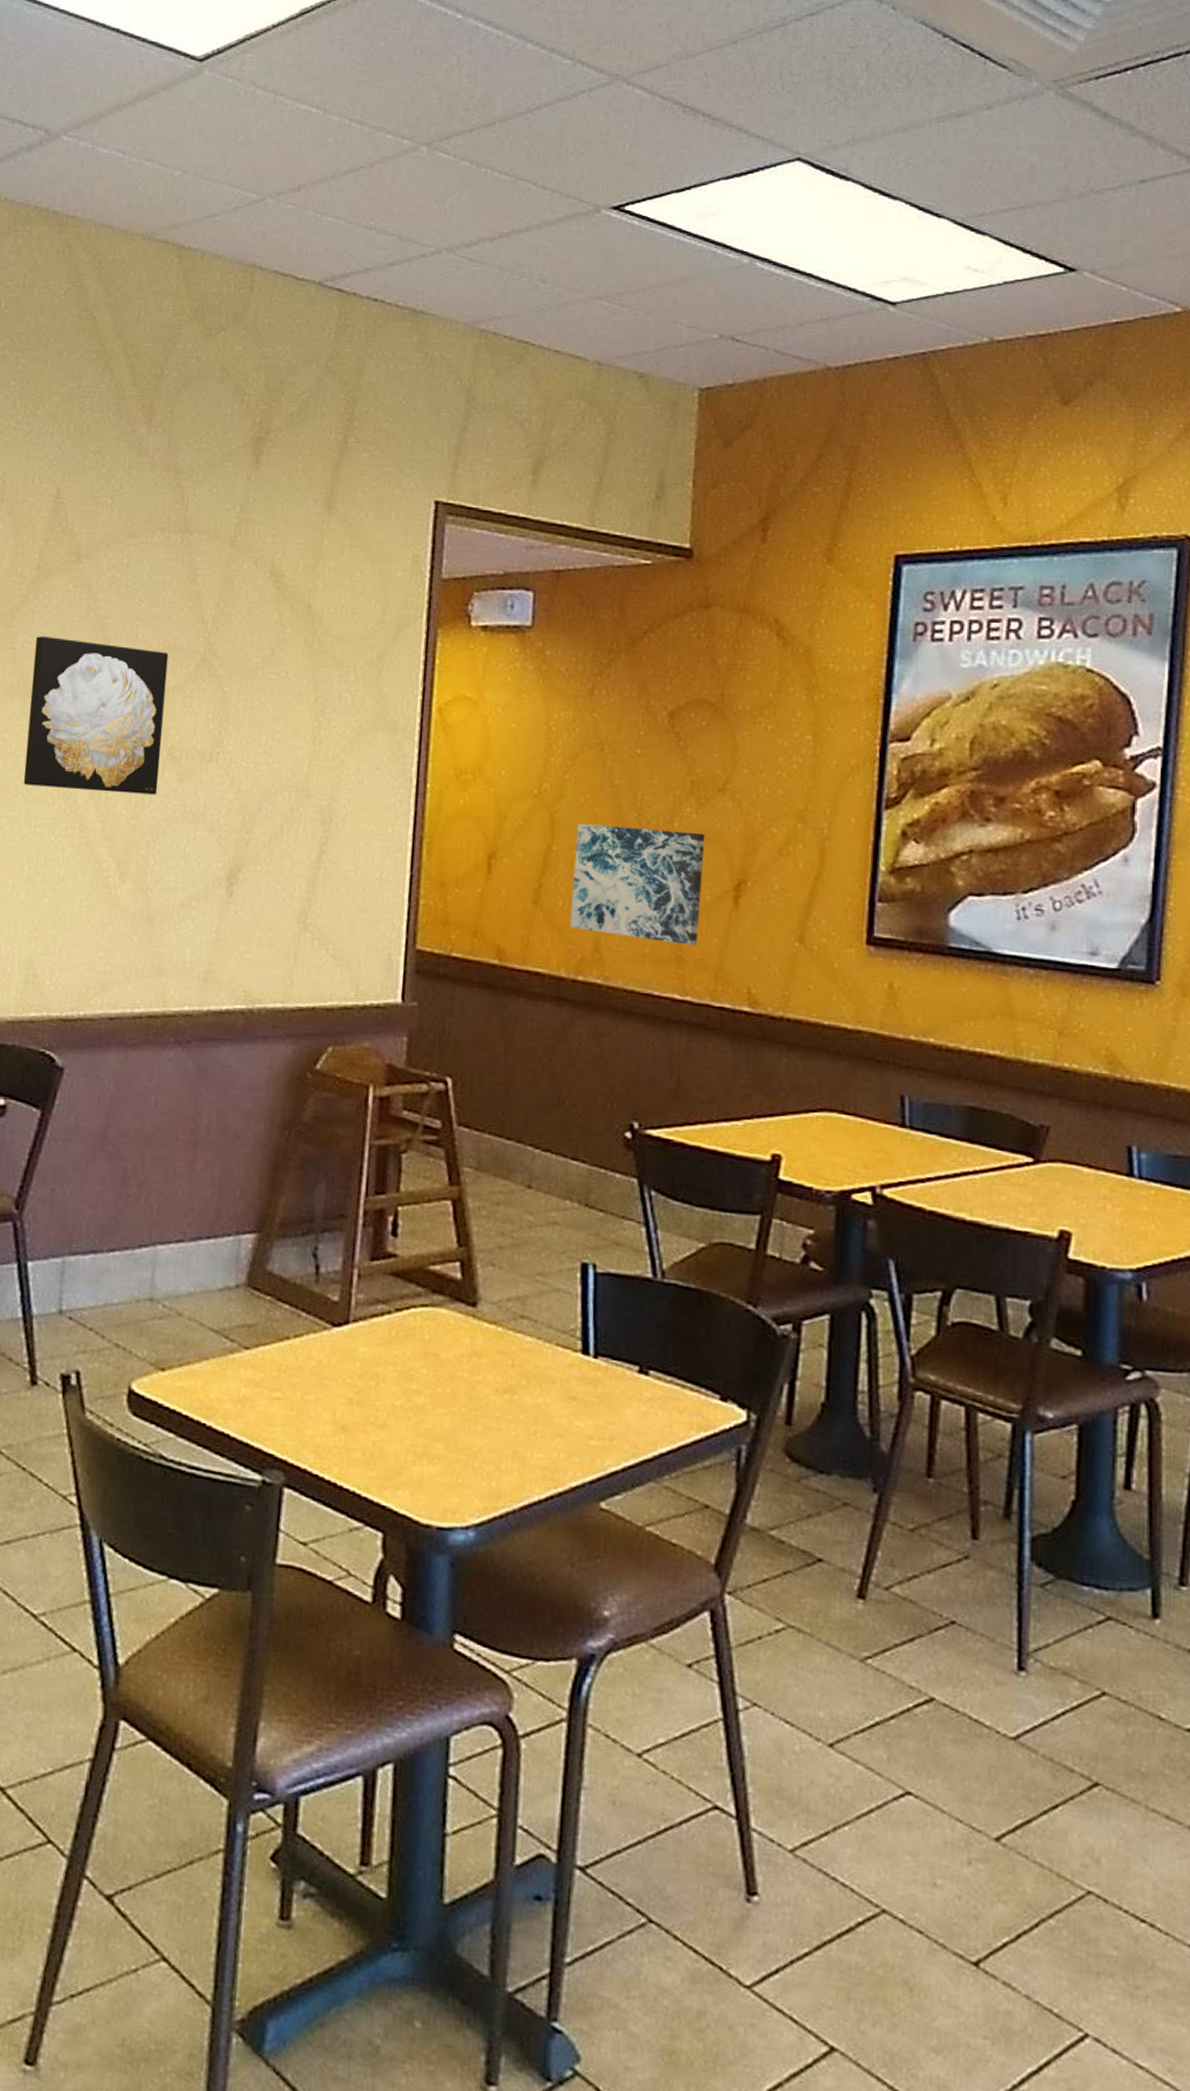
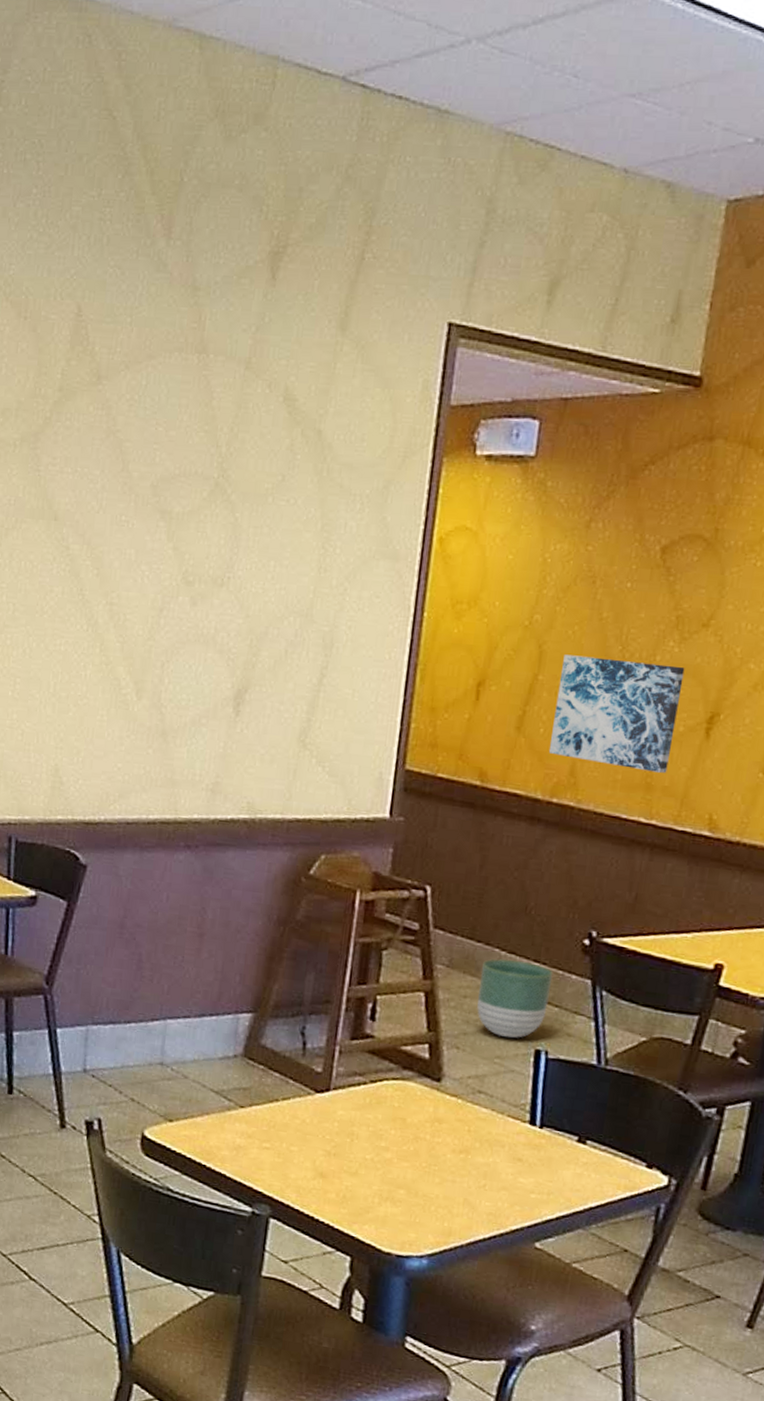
wall art: present [23,636,169,795] -> none [48,459,184,618]
planter: none [512,1158,595,1251] -> present [477,958,553,1039]

